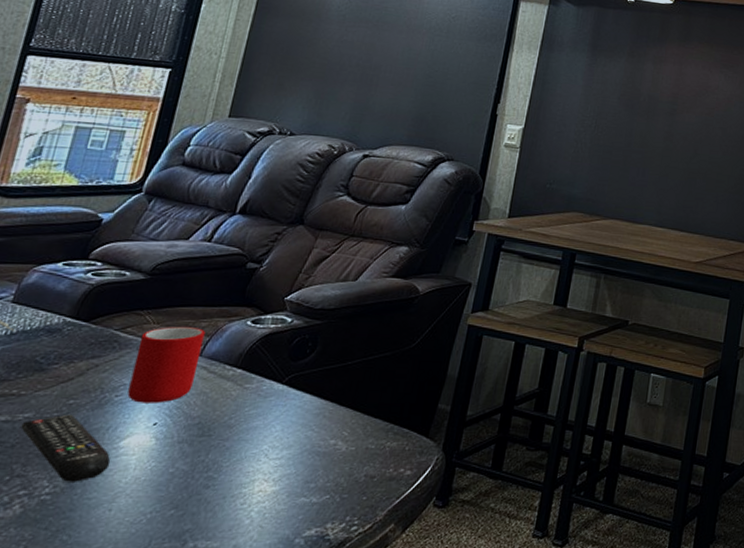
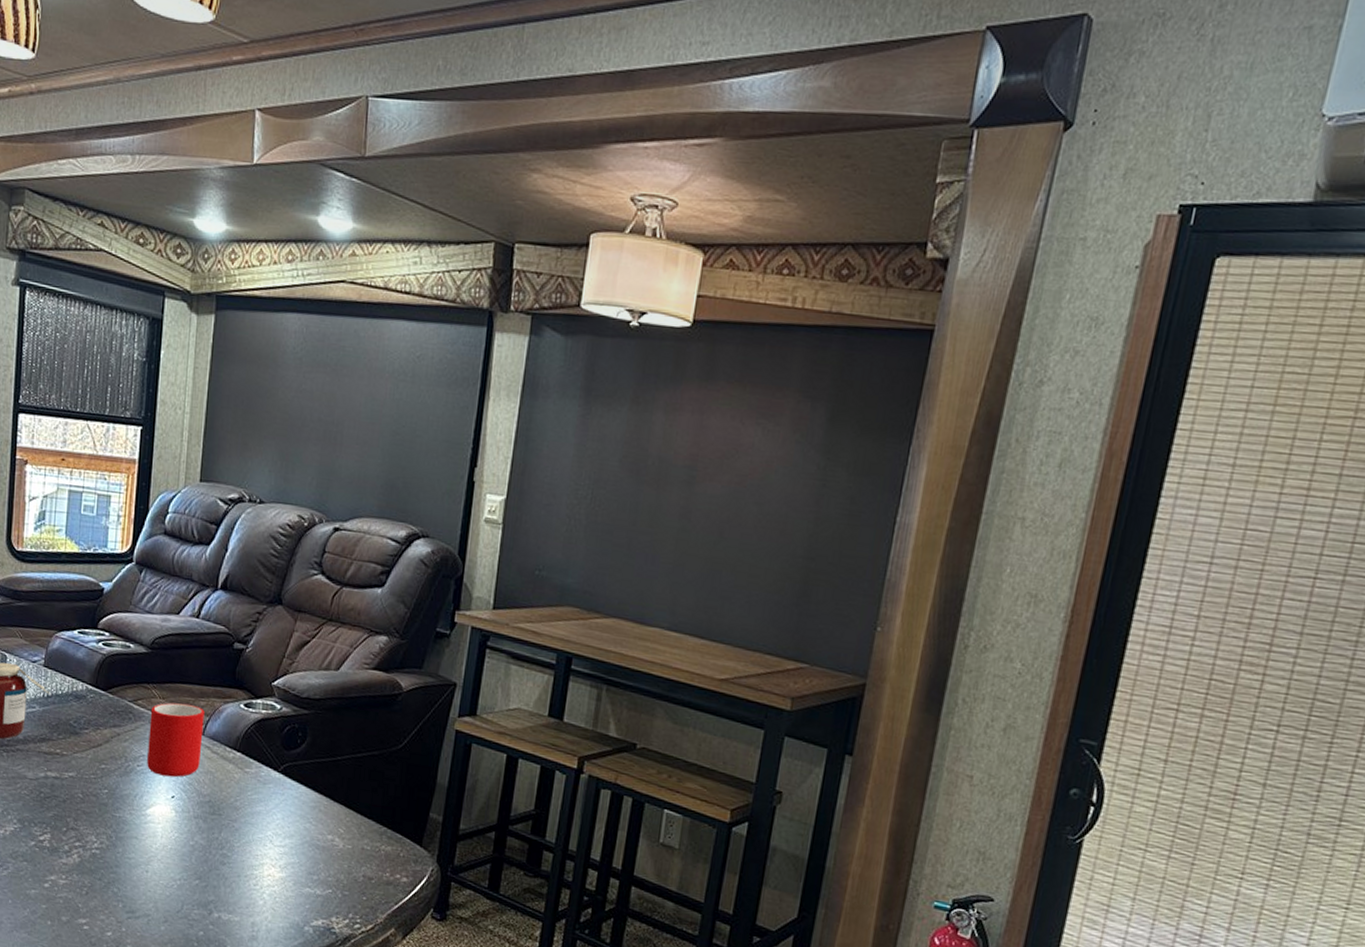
remote control: present [21,414,111,482] -> none [68,777,142,842]

